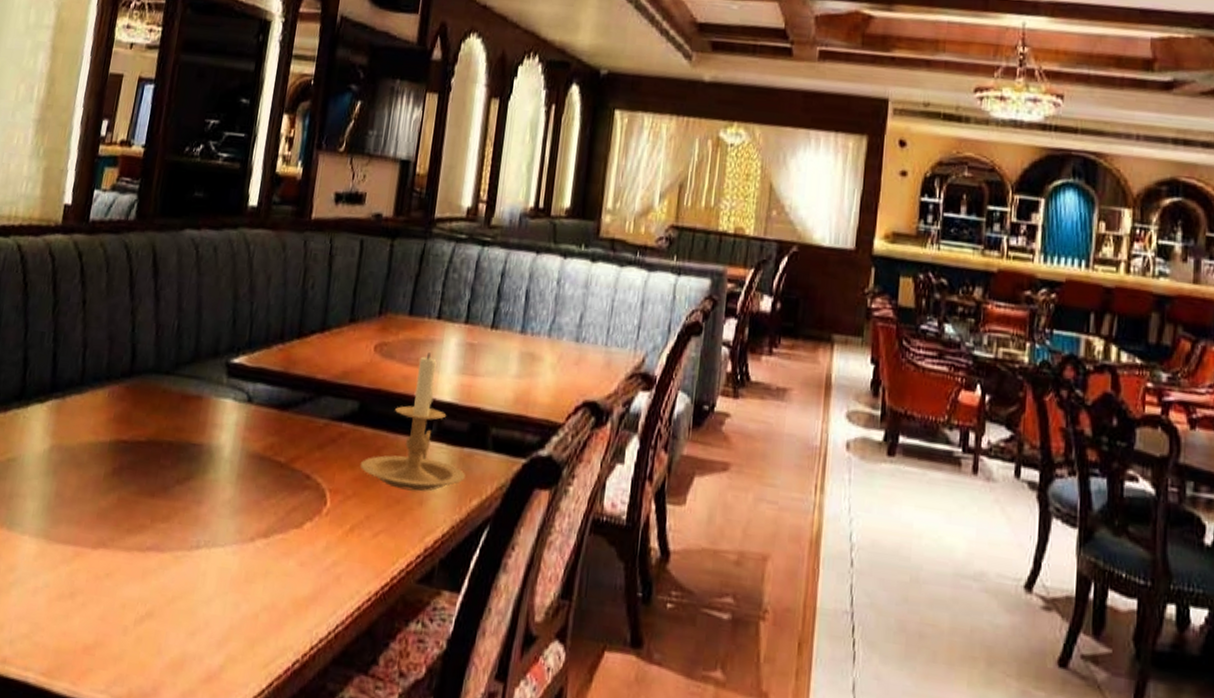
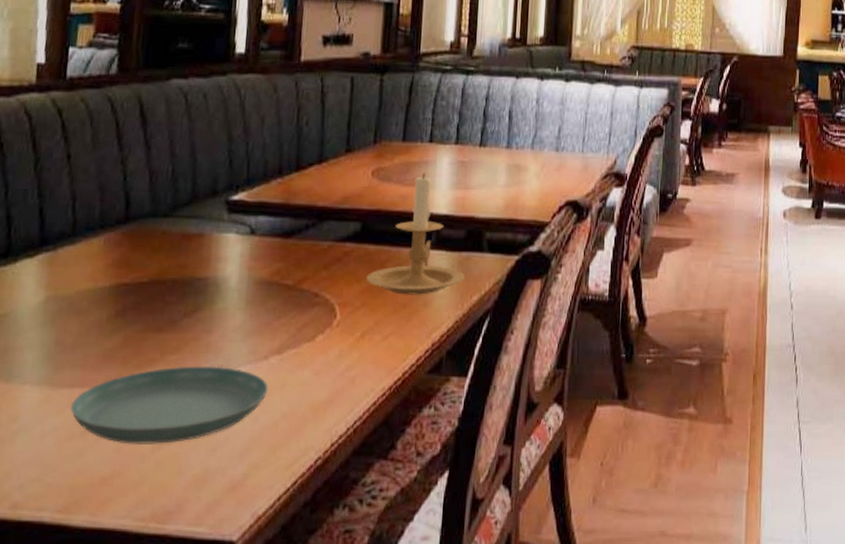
saucer: none [63,536,253,619] -> present [70,366,269,444]

